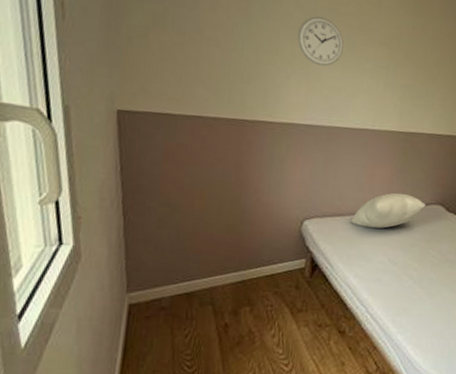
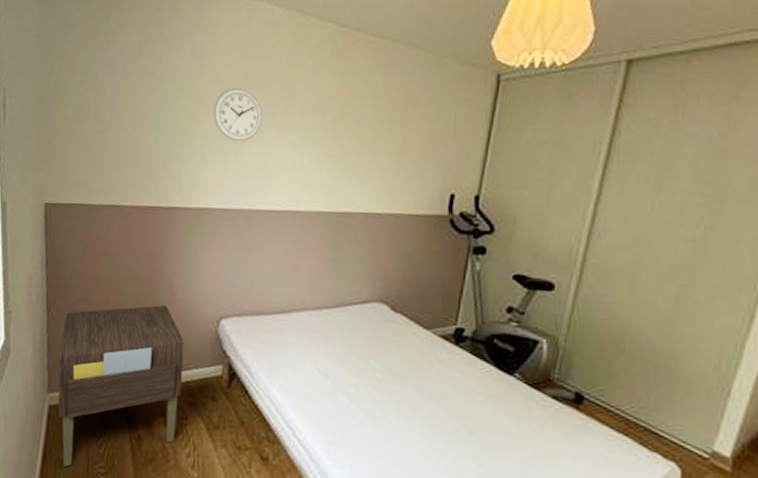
nightstand: none [138,208,270,358] -> present [58,304,185,467]
pillow: present [351,192,426,228] -> none [273,286,365,331]

